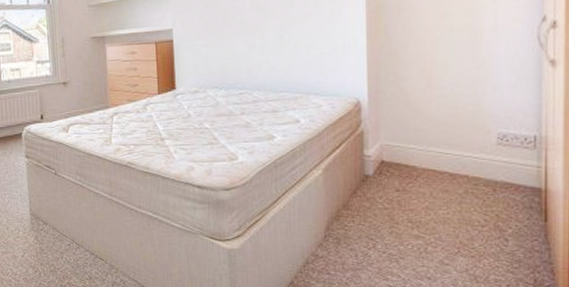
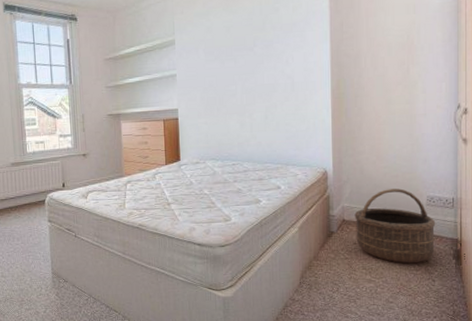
basket: none [397,123,510,217] -> present [354,188,436,264]

